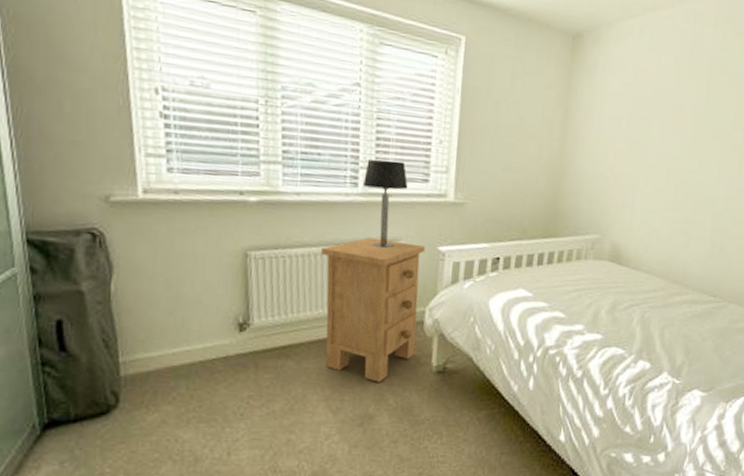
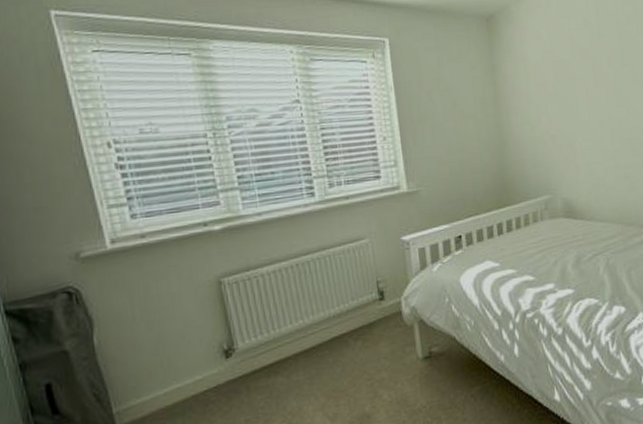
nightstand: present [321,237,426,382] -> none [291,239,399,381]
table lamp: present [363,159,408,249] -> none [318,164,362,250]

